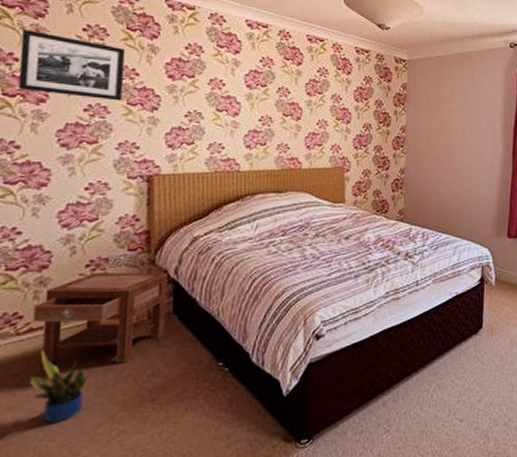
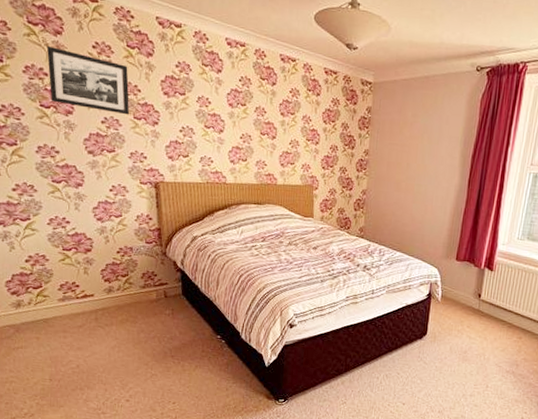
potted plant: present [29,348,88,424] -> none [89,310,127,363]
nightstand: present [32,272,168,365] -> none [85,258,177,328]

